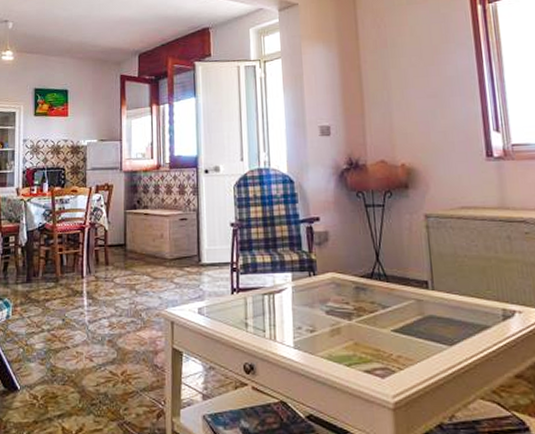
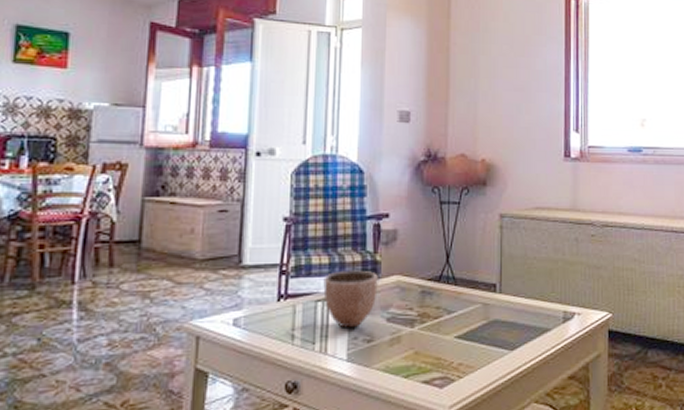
decorative bowl: none [268,267,316,319] -> present [323,270,378,328]

